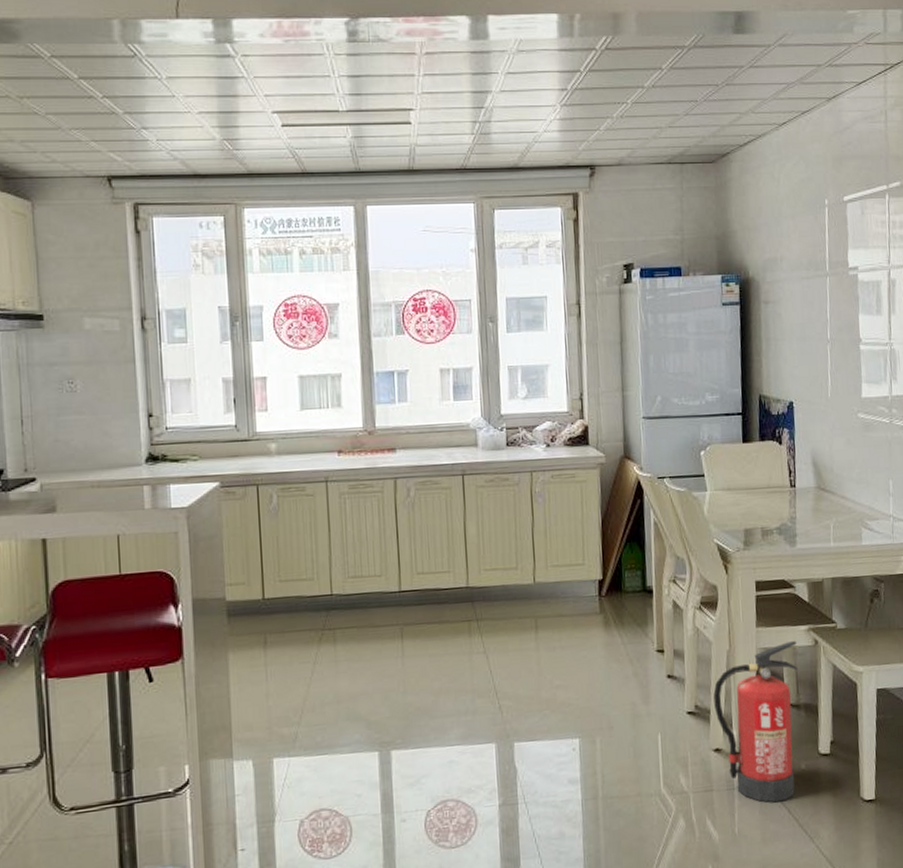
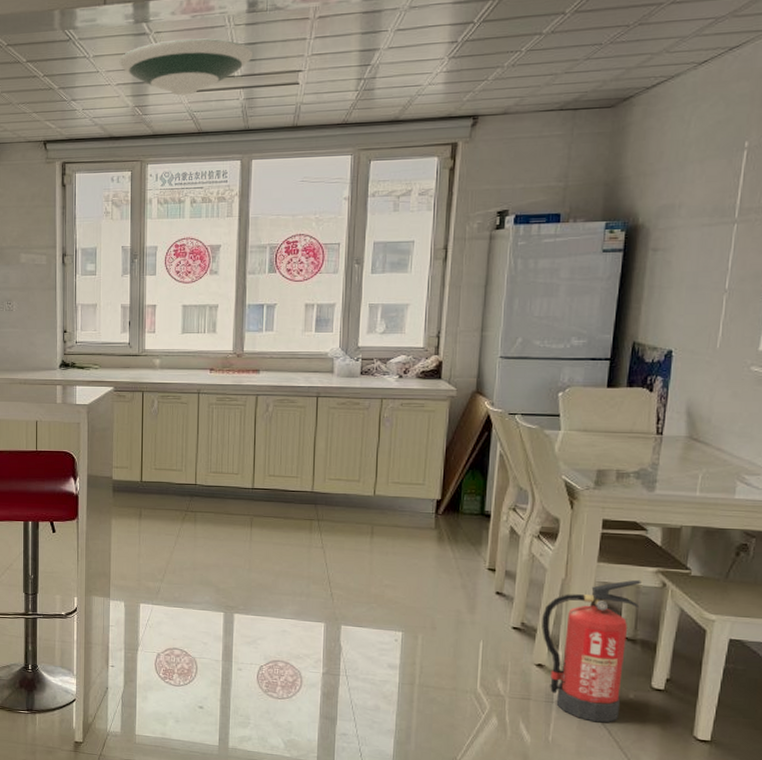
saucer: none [200,65,359,130] -> present [119,38,254,96]

